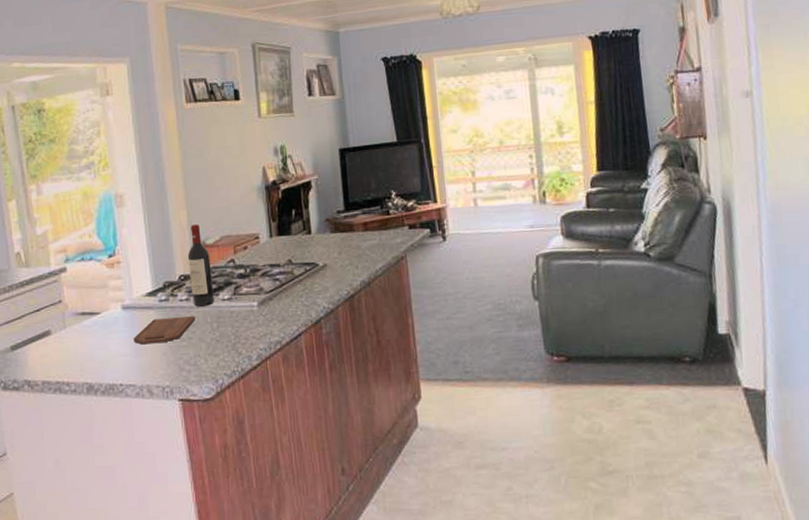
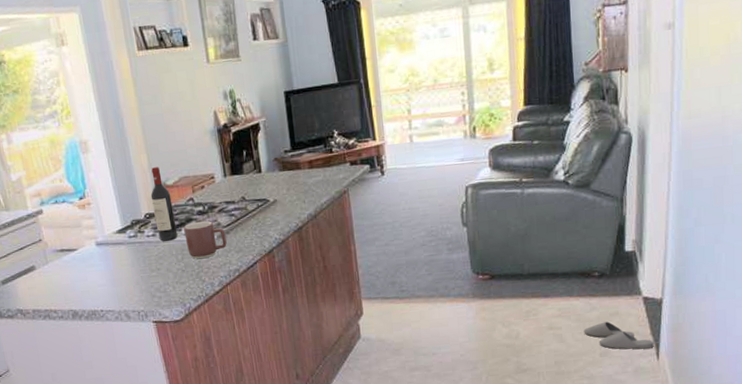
cutting board: present [133,316,195,345] -> none [108,250,162,276]
mug: none [221,285,269,328] -> present [183,220,227,259]
slippers: none [677,416,761,451] -> present [583,321,654,350]

